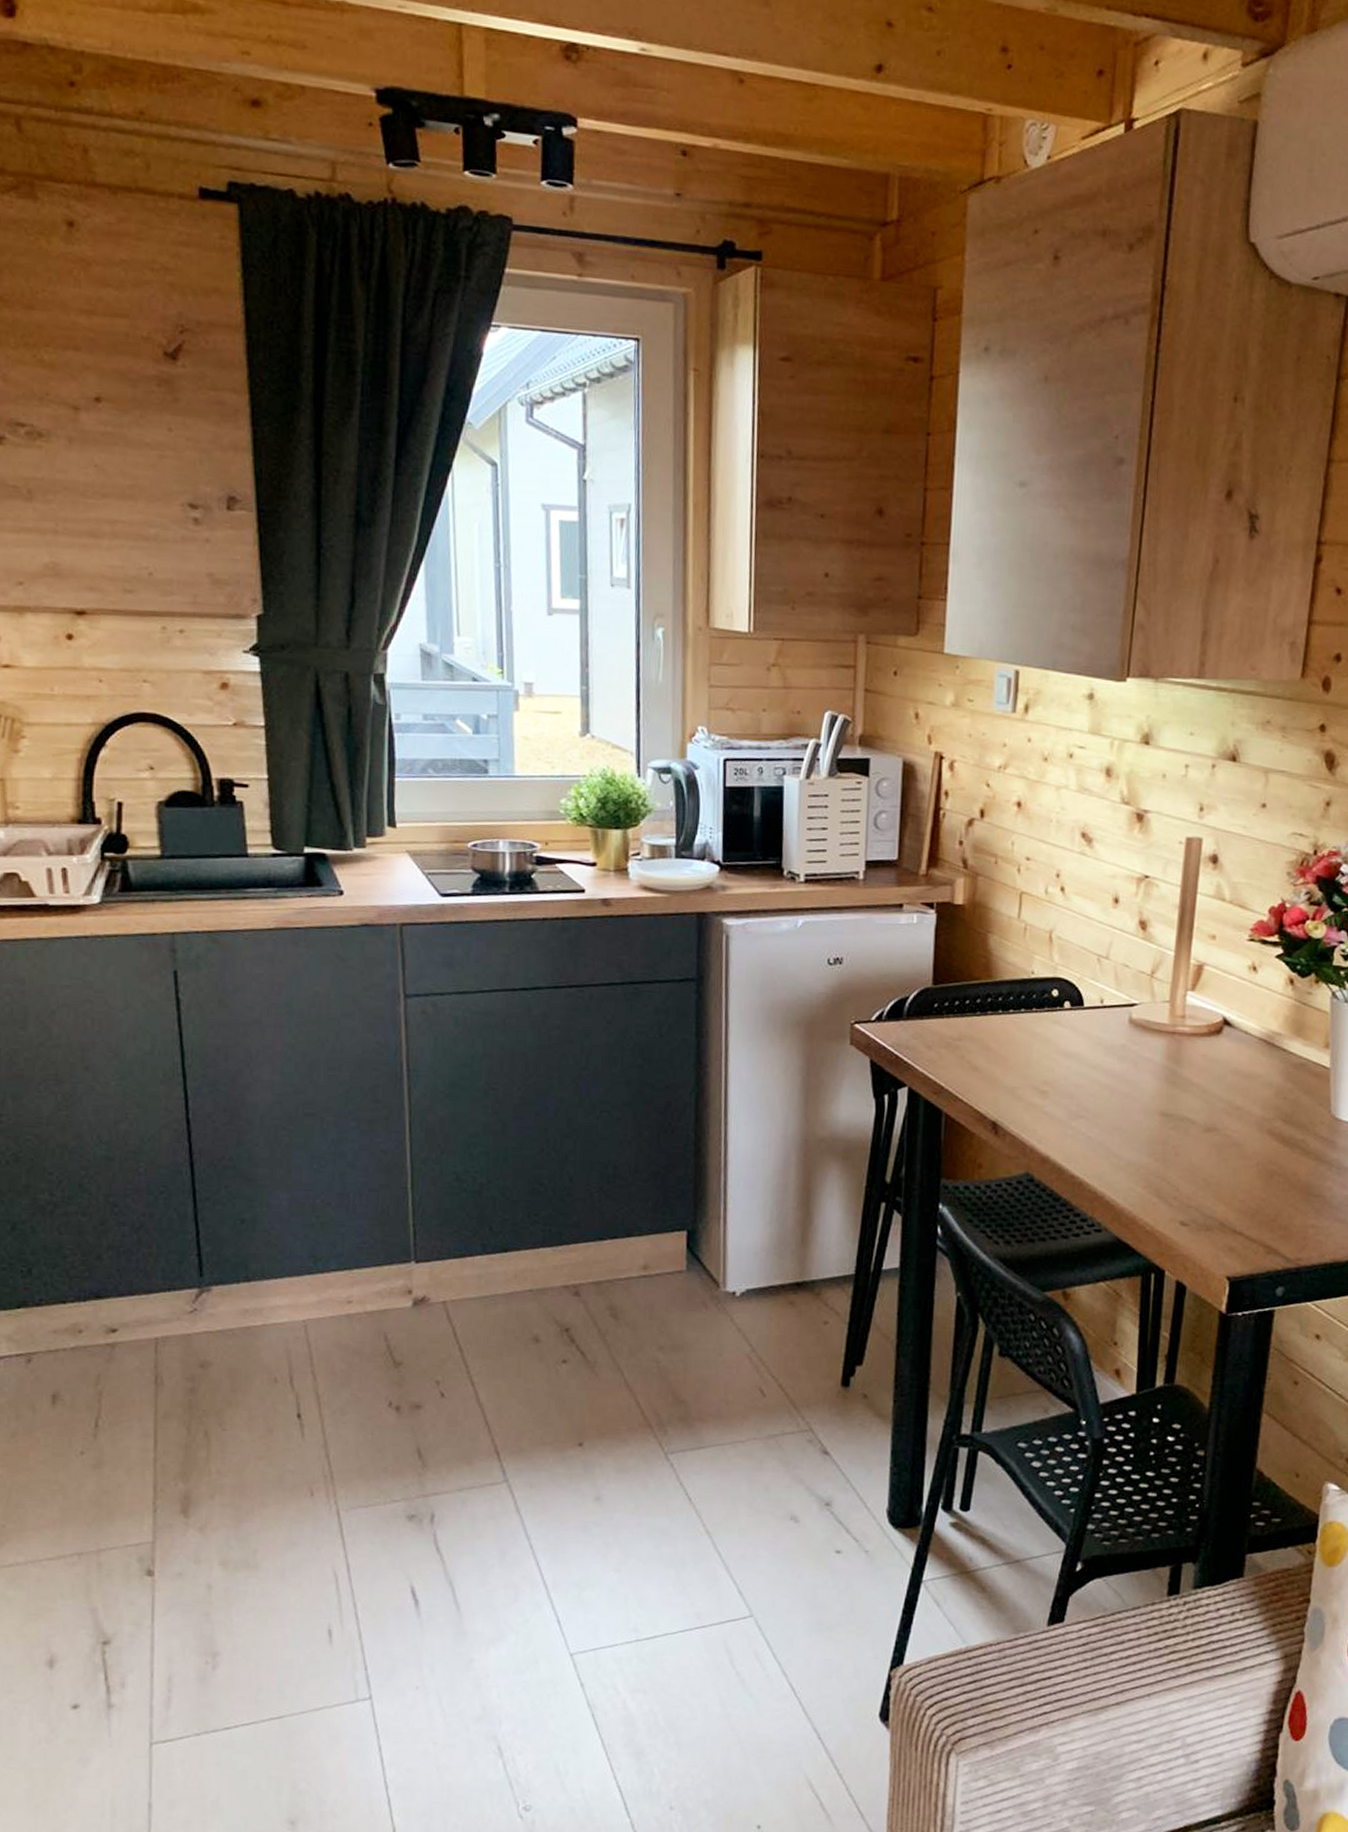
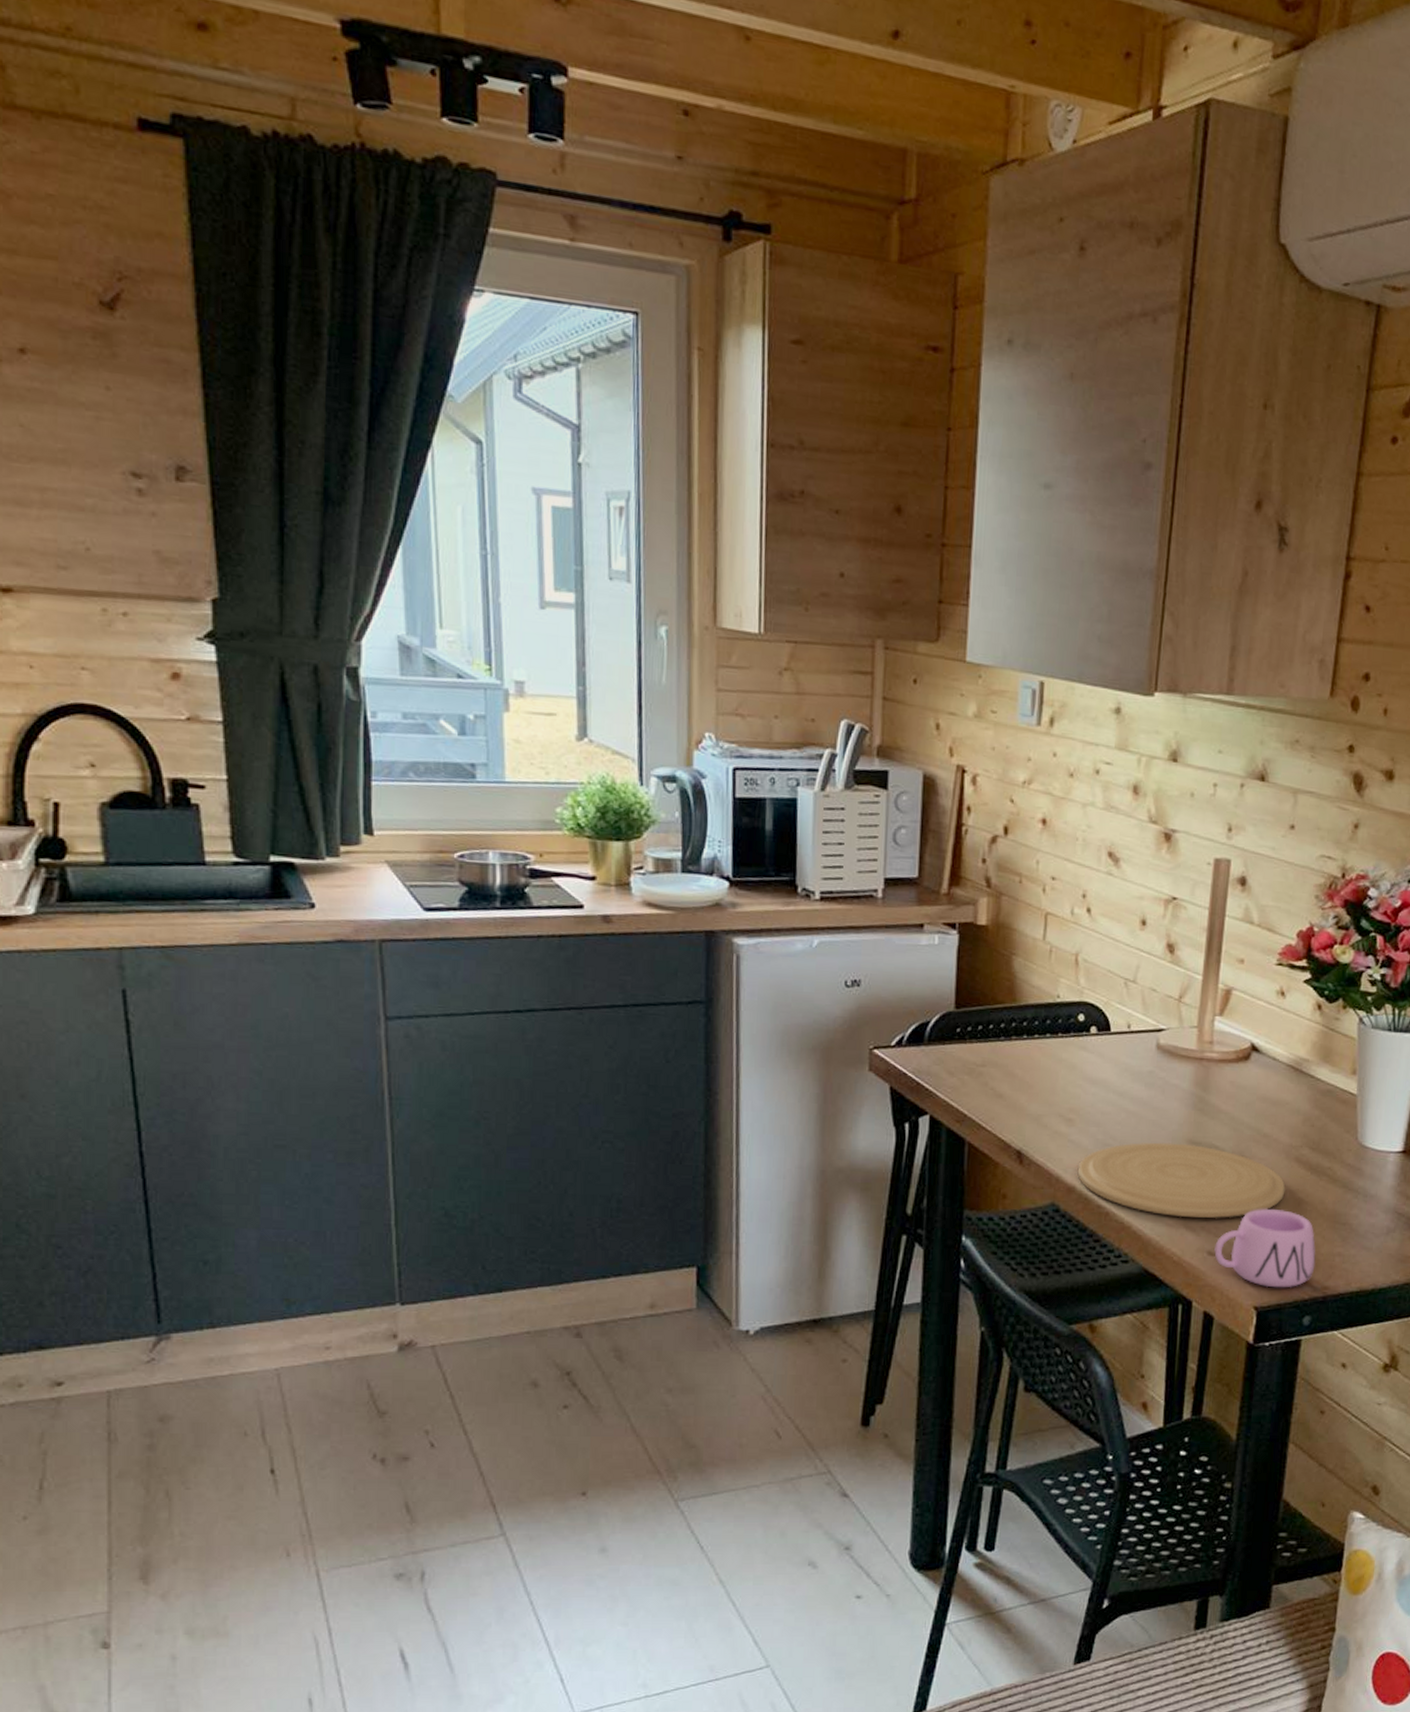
plate: none [1051,1114,1258,1189] -> present [1077,1142,1286,1218]
mug: none [1187,1180,1289,1259] -> present [1214,1209,1316,1288]

